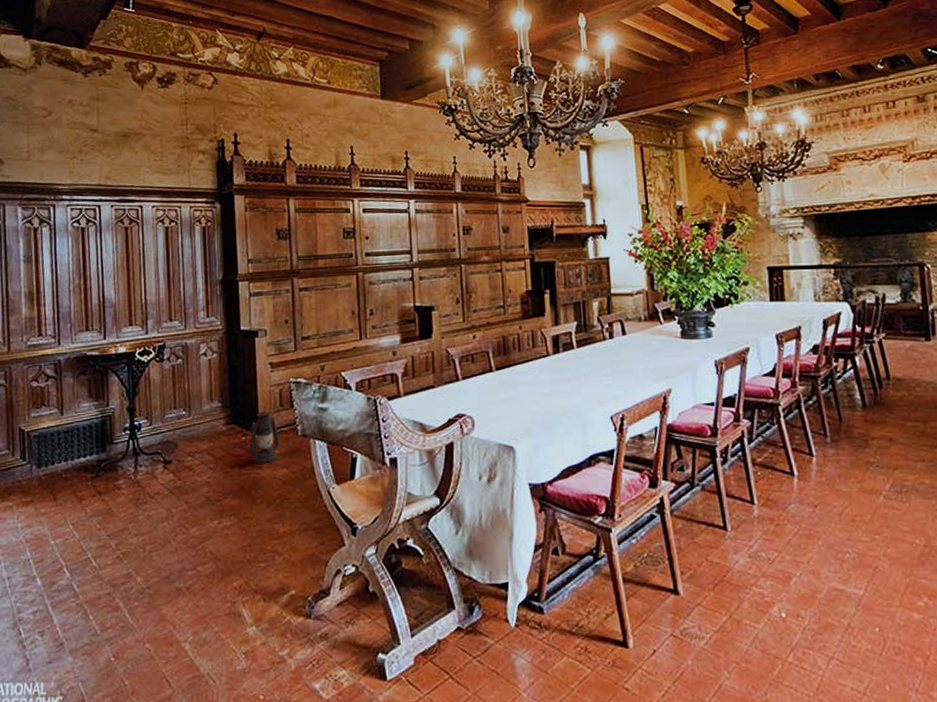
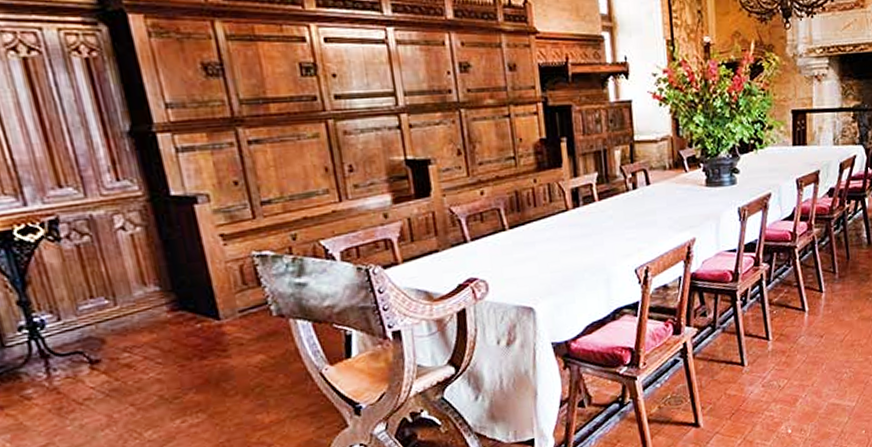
lantern: present [247,411,280,464] -> none [204,292,250,352]

